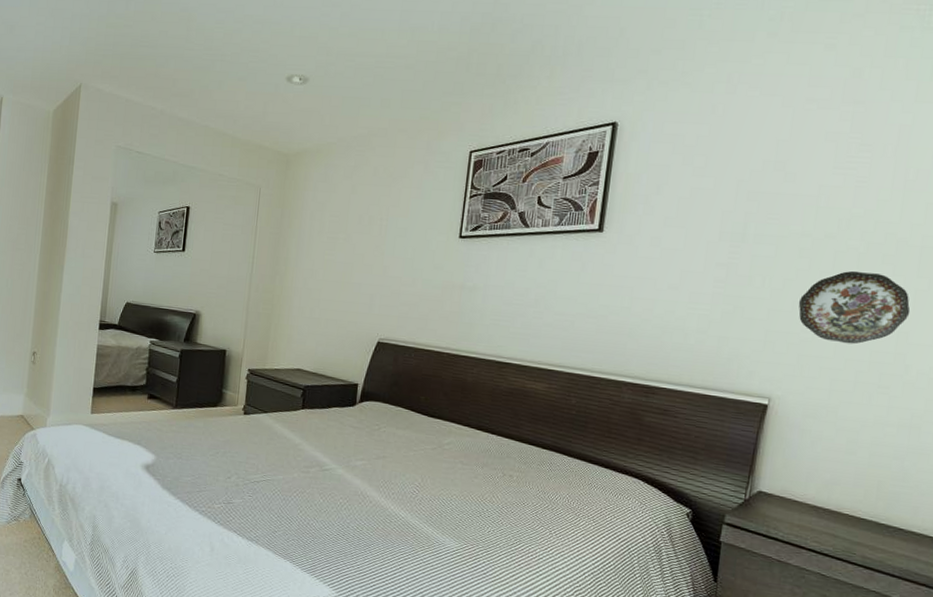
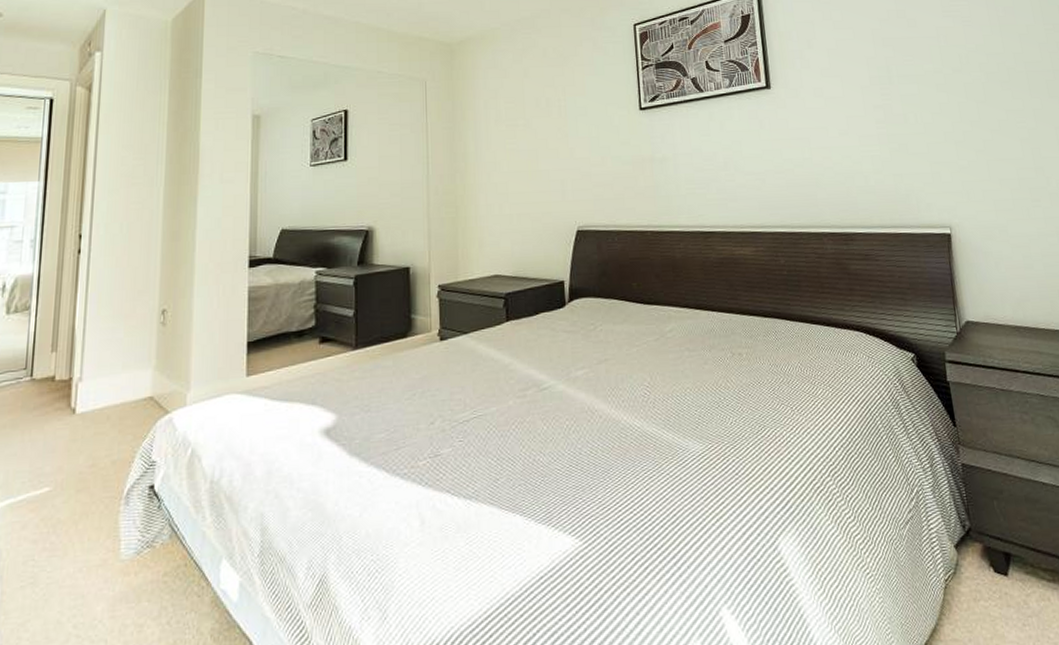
decorative plate: present [798,270,911,345] -> none [948,98,1036,165]

